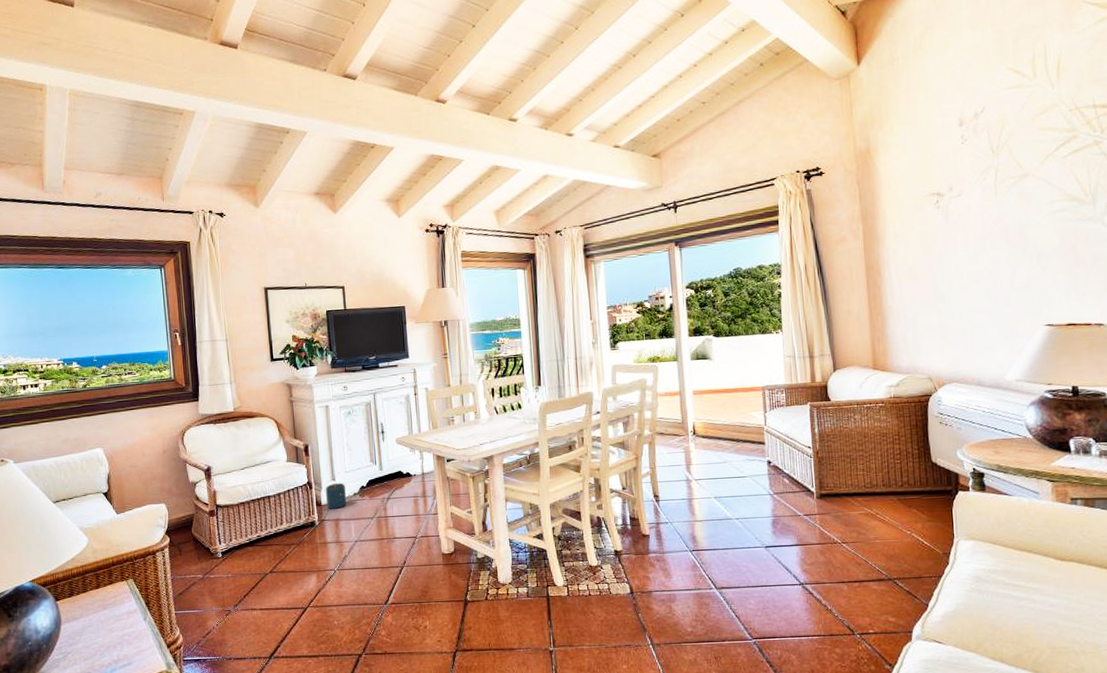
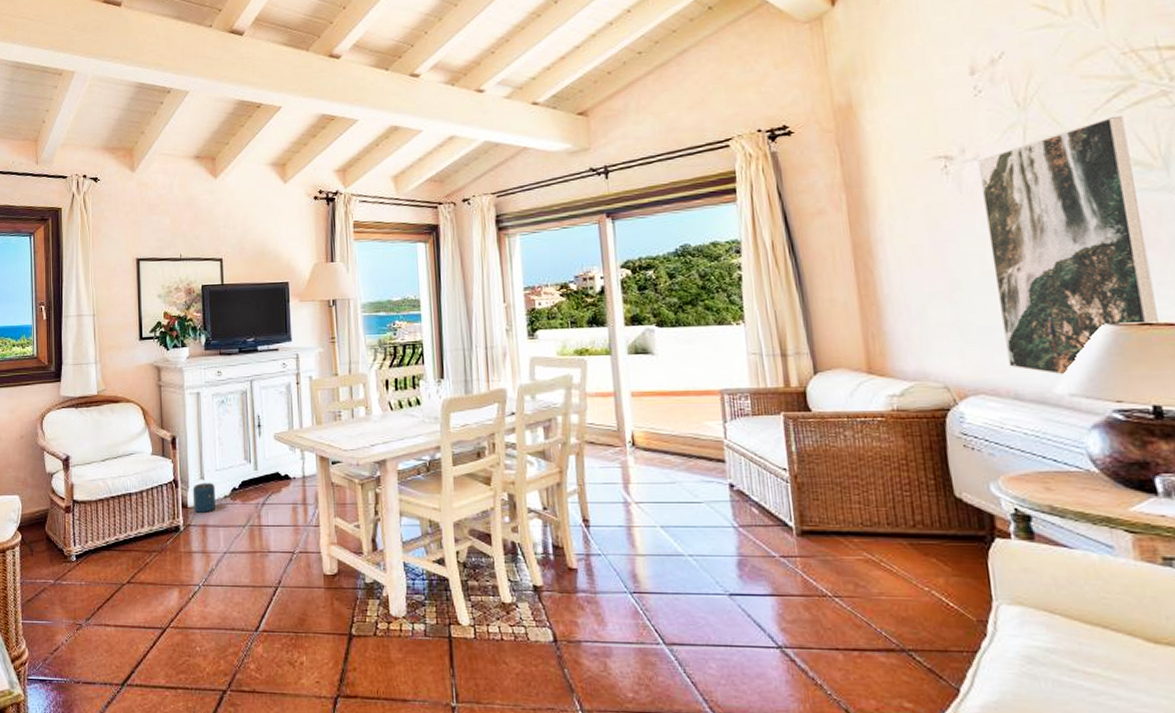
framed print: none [961,160,1080,367] -> present [977,115,1158,377]

